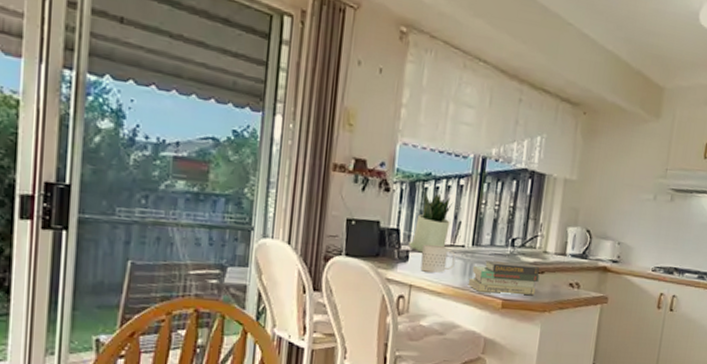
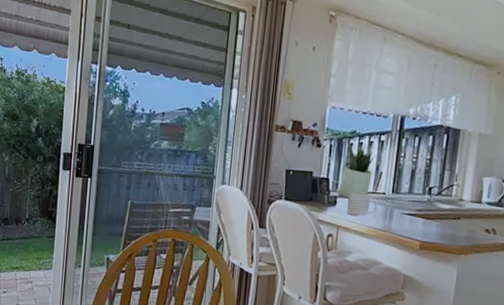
books: present [467,260,540,295] -> none [388,206,456,239]

